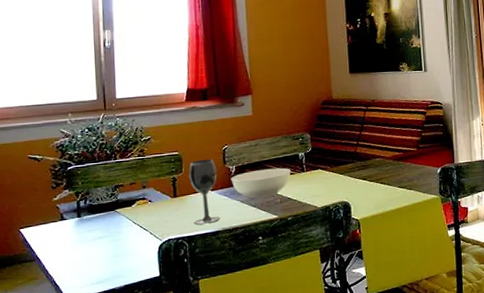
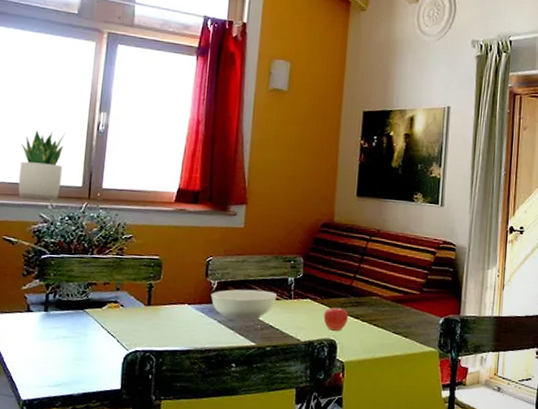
planter: none [32,53,76,119] -> present [18,130,66,201]
wine glass: present [188,158,221,225] -> none [165,268,198,340]
fruit: none [335,171,358,195] -> present [323,305,349,332]

